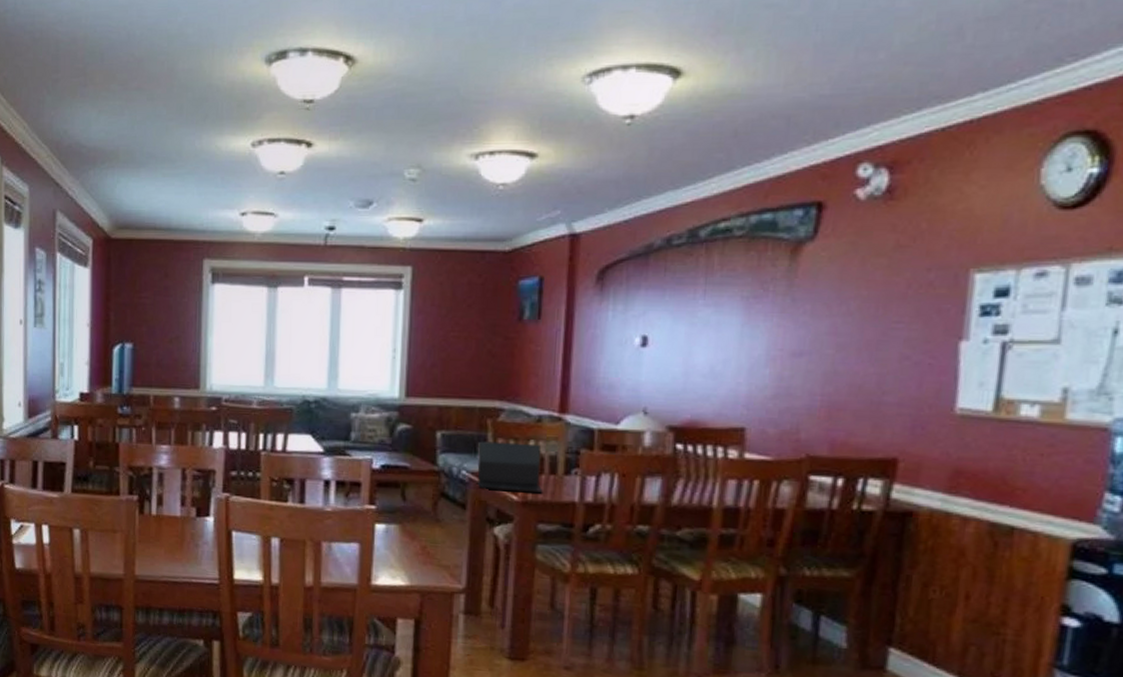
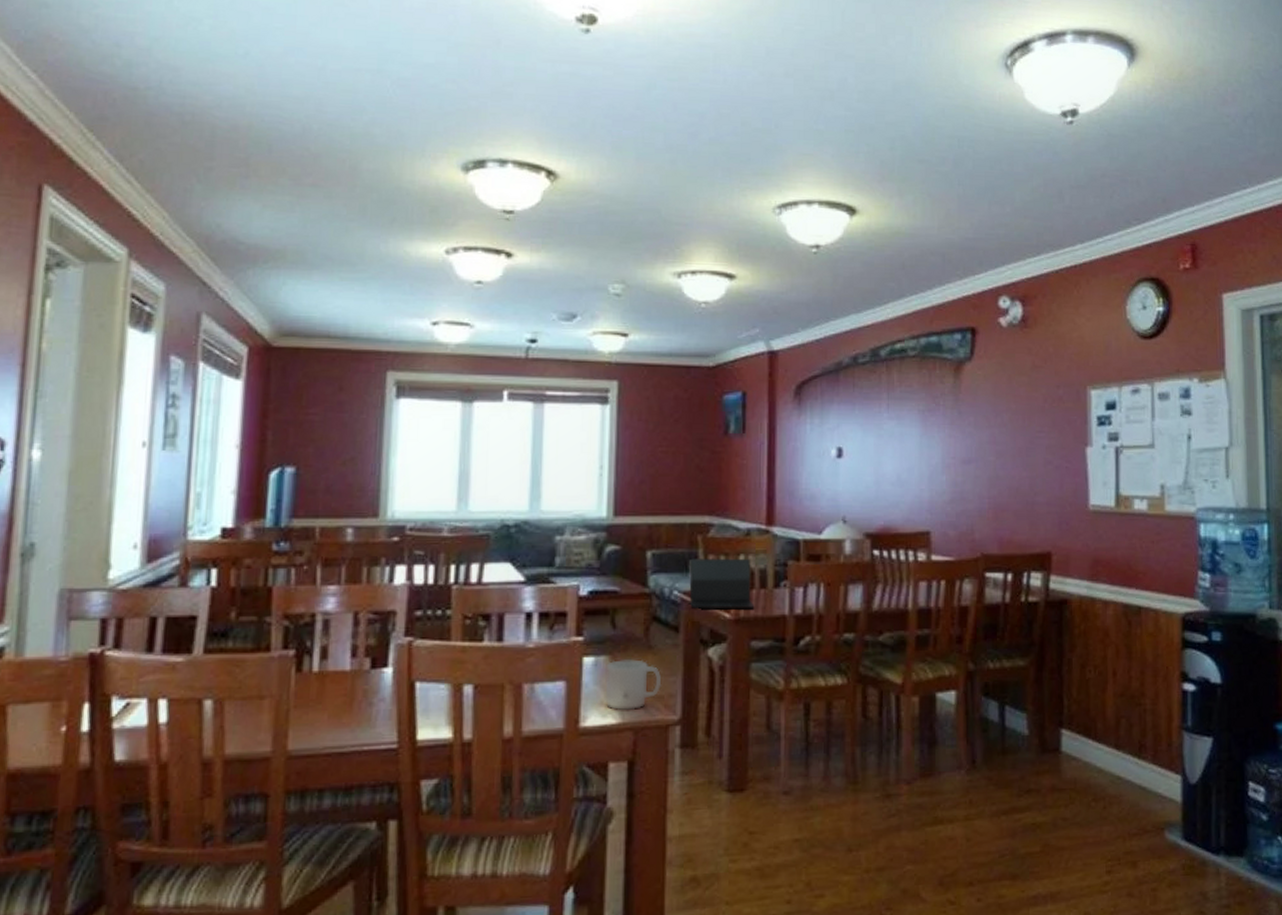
mug: none [394,529,448,576] -> present [605,659,662,711]

